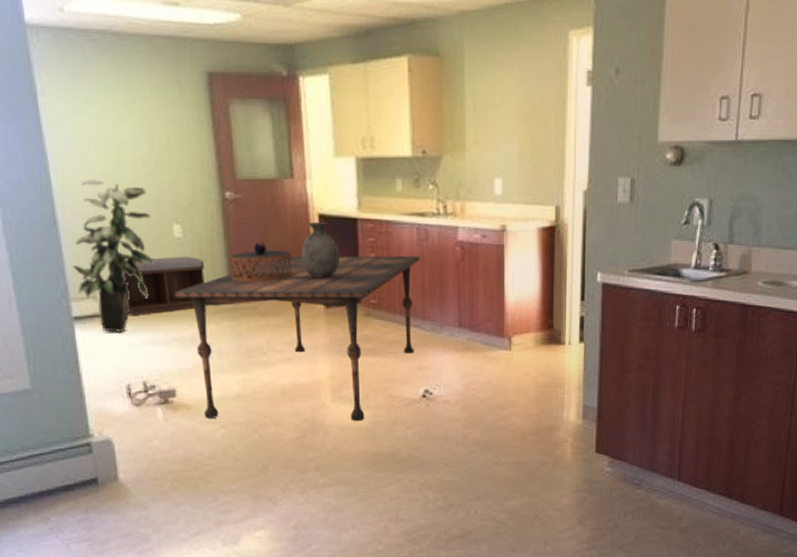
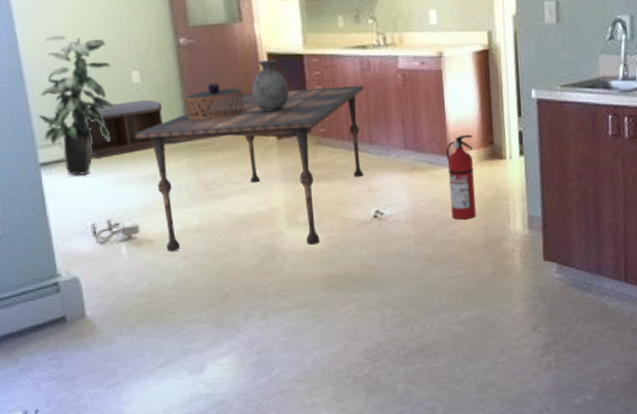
fire extinguisher: none [503,316,532,405] -> present [446,134,476,220]

